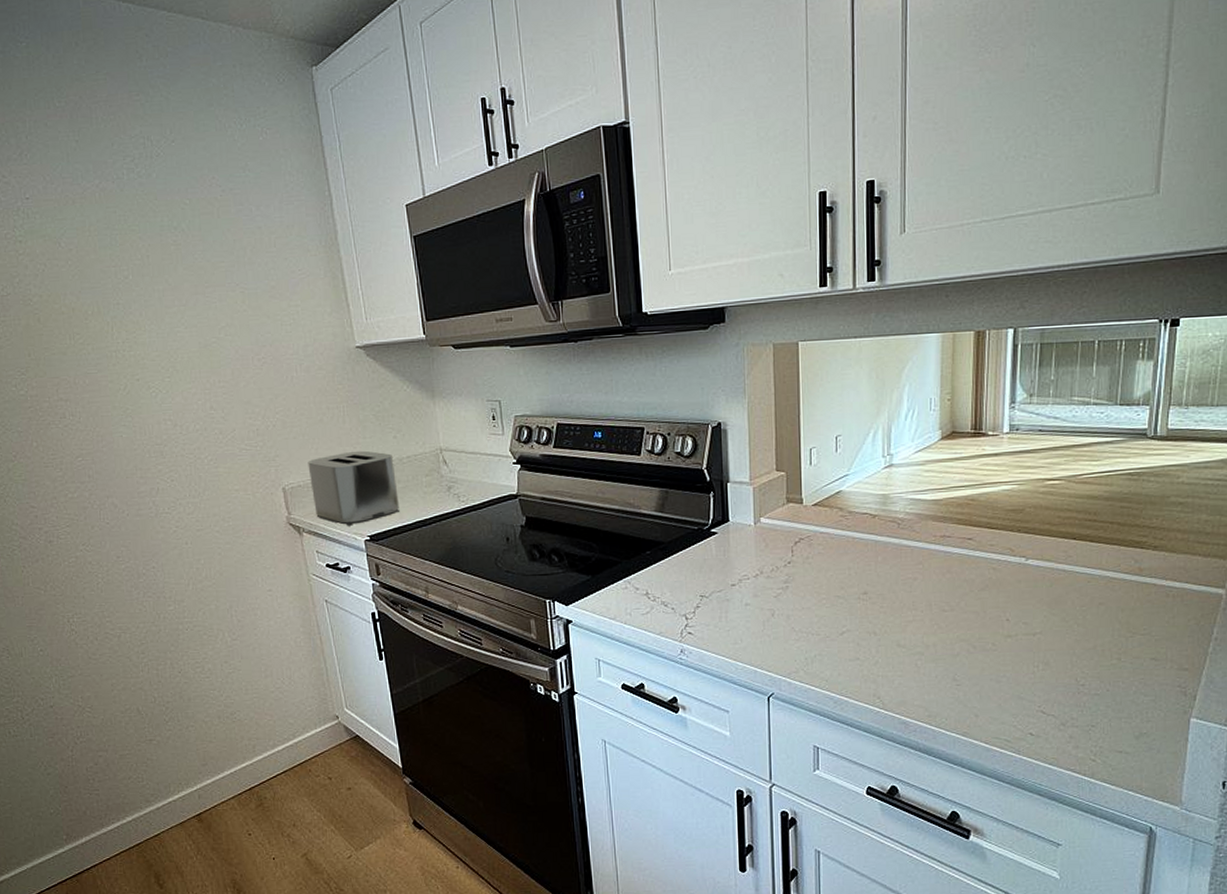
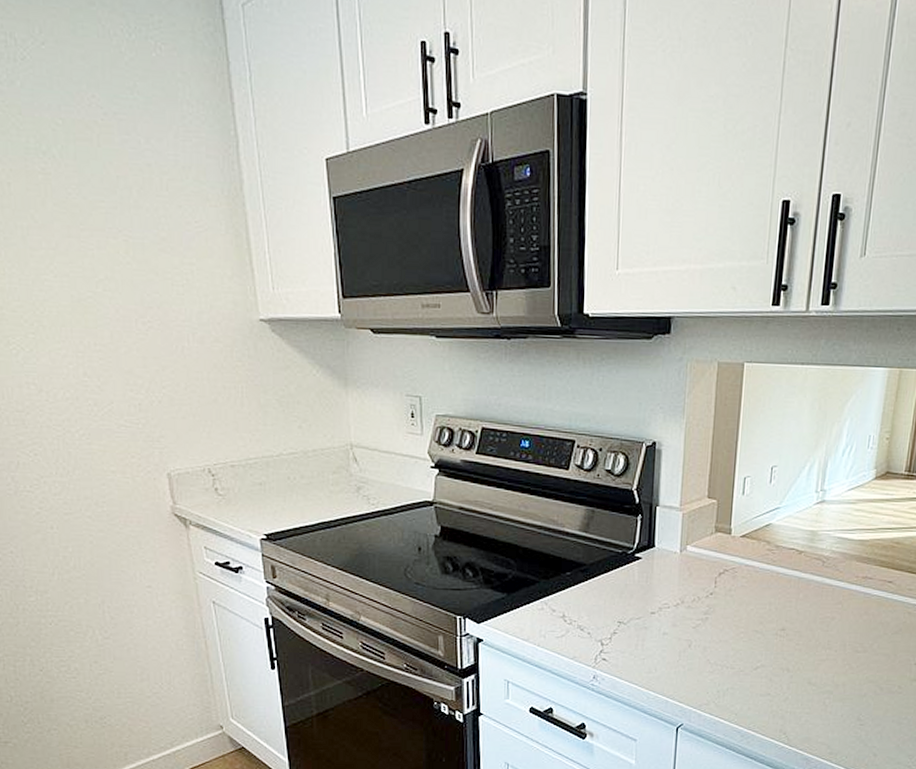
toaster: present [308,450,401,526] -> none [198,438,302,522]

